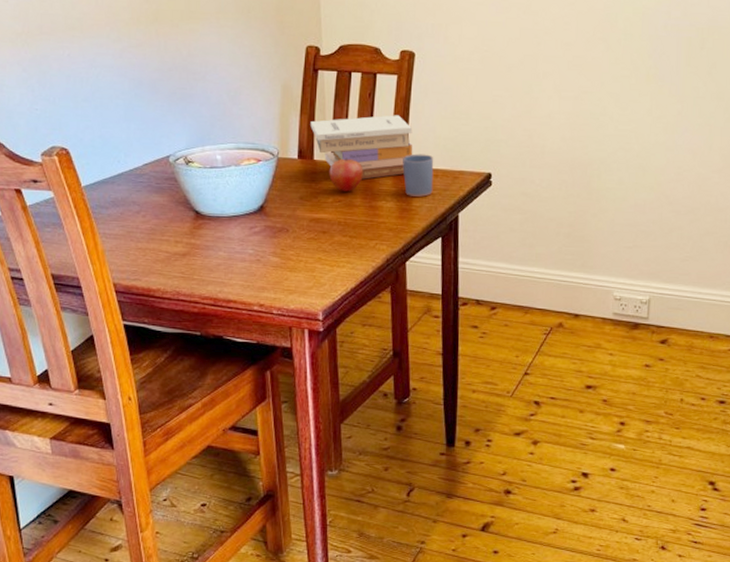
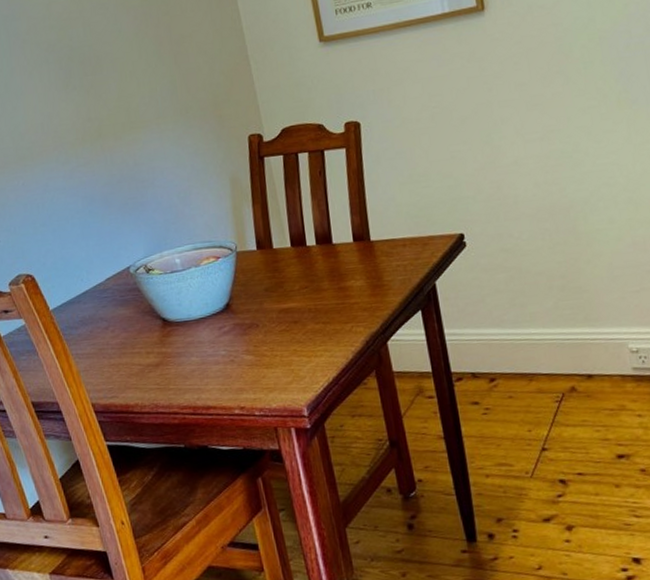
books: present [310,115,413,179] -> none [264,189,376,261]
apple: present [329,157,363,193] -> none [290,240,327,277]
mug: present [402,154,434,197] -> none [365,224,404,271]

